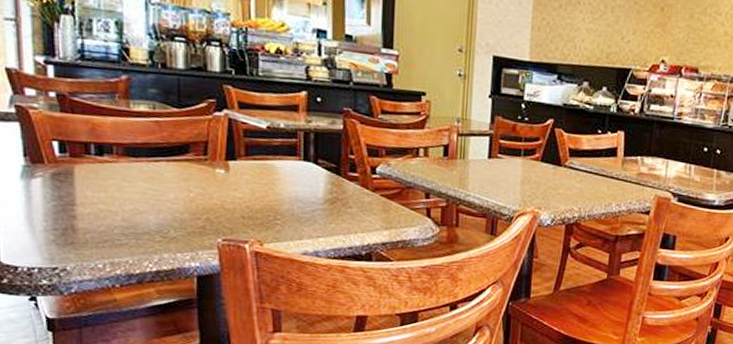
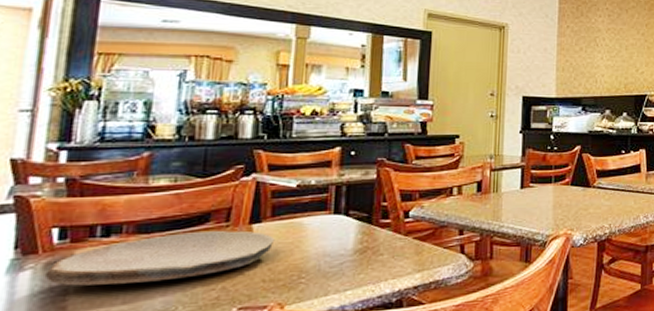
plate: none [53,160,250,205] -> present [44,230,275,286]

